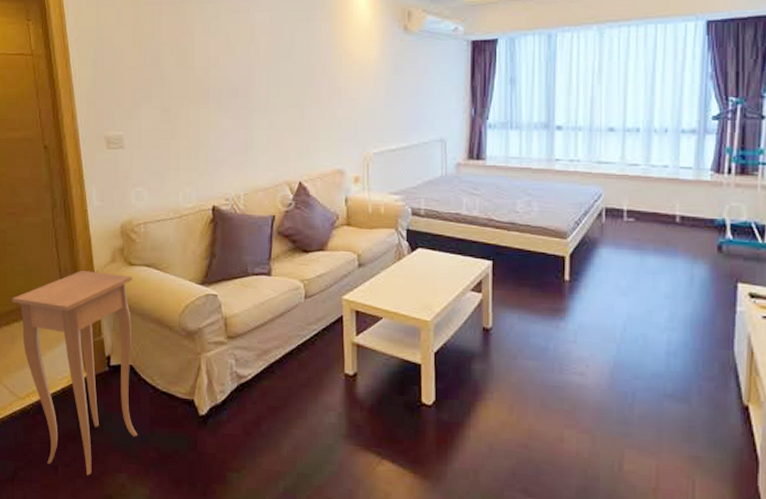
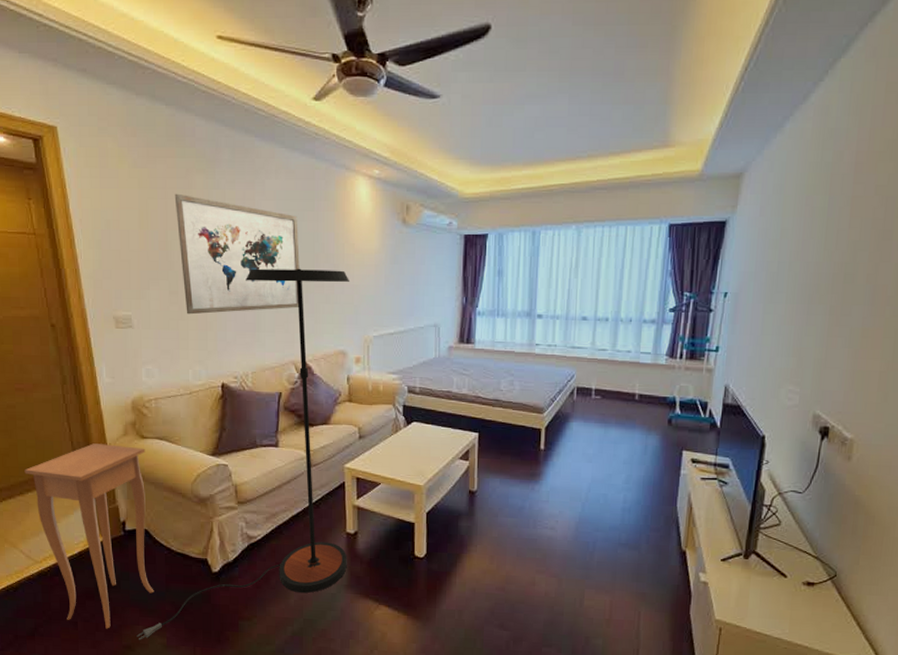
floor lamp: none [118,82,347,490] -> present [136,268,349,640]
wall art: none [168,9,295,133] -> present [174,193,300,315]

